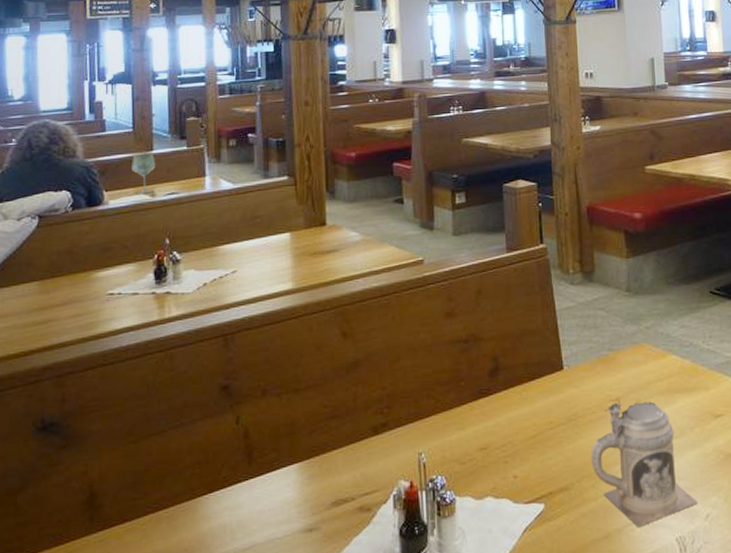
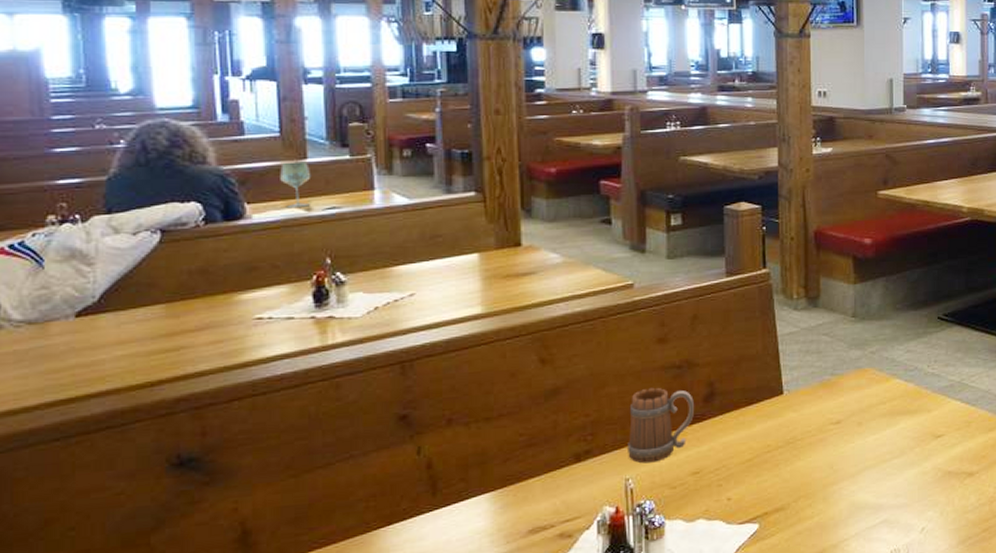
beer mug: none [420,361,480,438] -> present [628,387,694,463]
beer mug: present [591,401,698,527] -> none [809,423,914,542]

